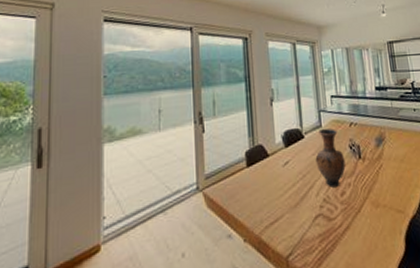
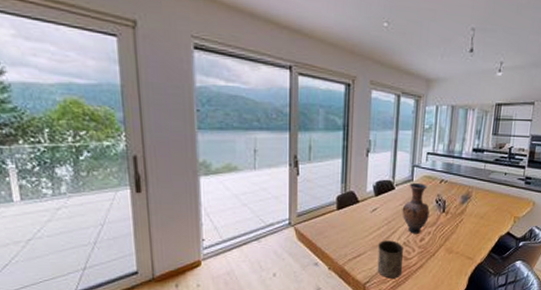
cup: none [296,197,328,247] -> present [377,240,404,279]

